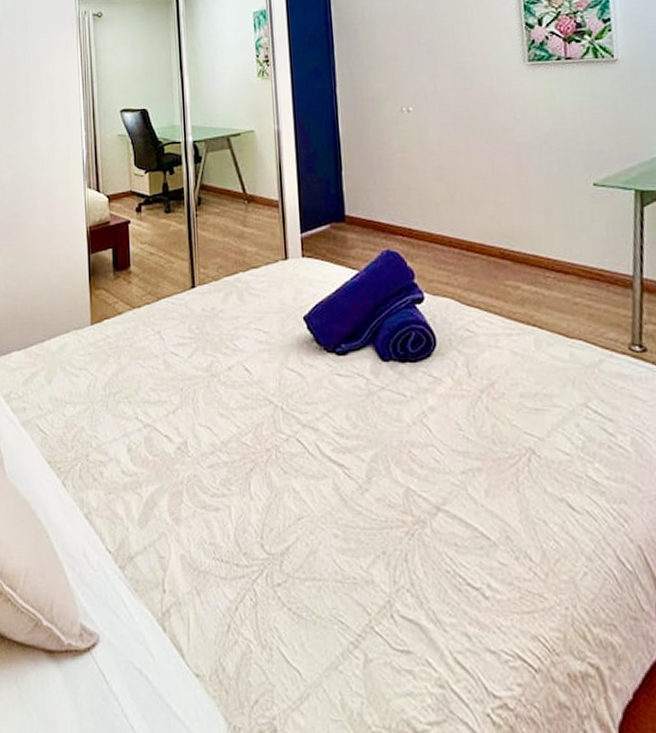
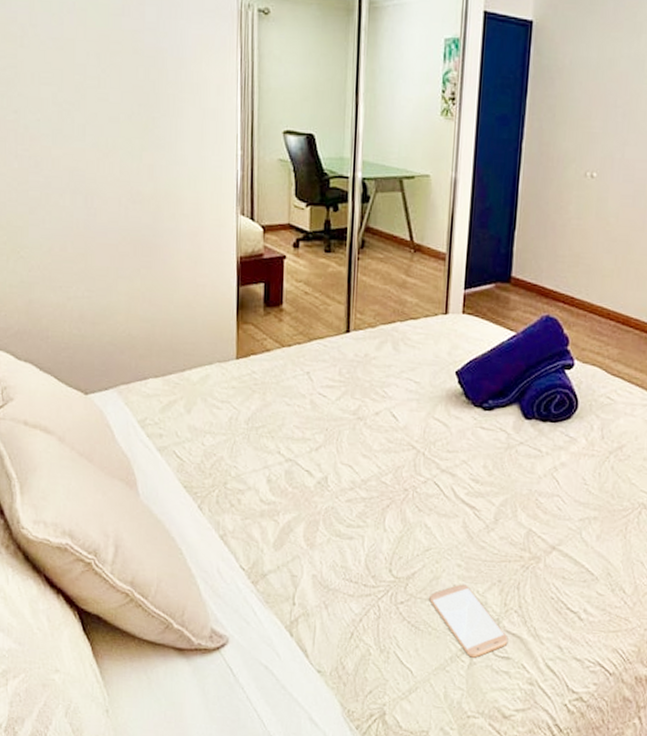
smartphone: none [308,558,406,653] -> present [429,584,509,658]

